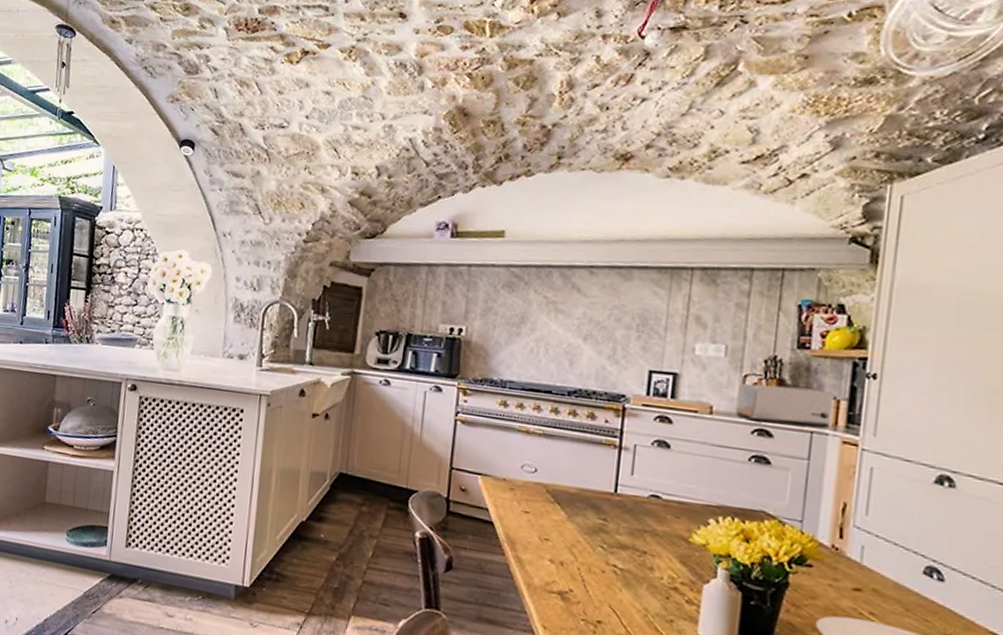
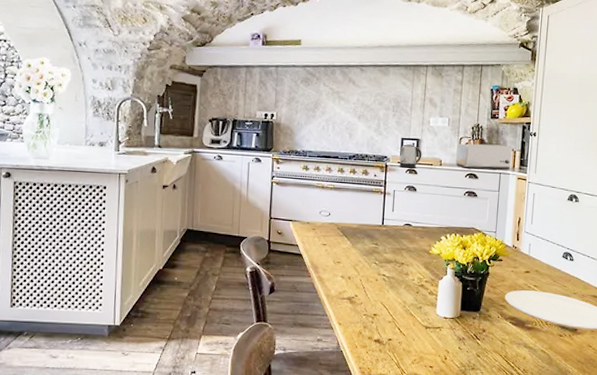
kettle: none [644,379,682,416] -> present [399,144,422,169]

